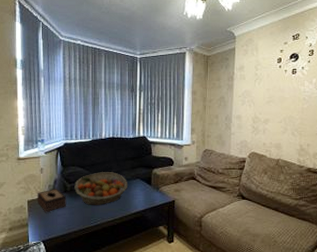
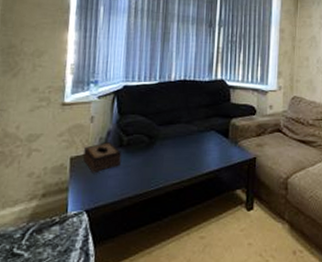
fruit basket: present [74,172,128,206] -> none [132,122,201,165]

